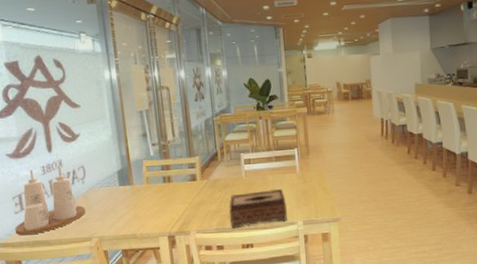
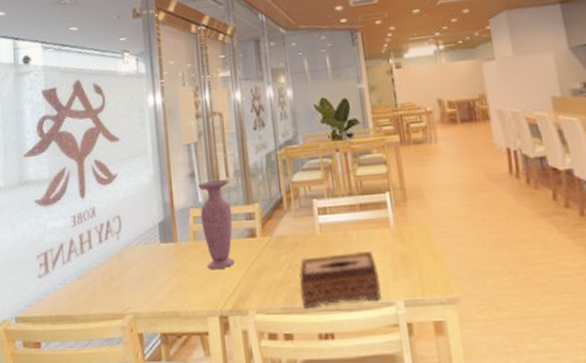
condiment set: present [15,166,86,236] -> none [37,216,119,308]
vase: none [149,138,180,204] -> present [197,178,235,270]

